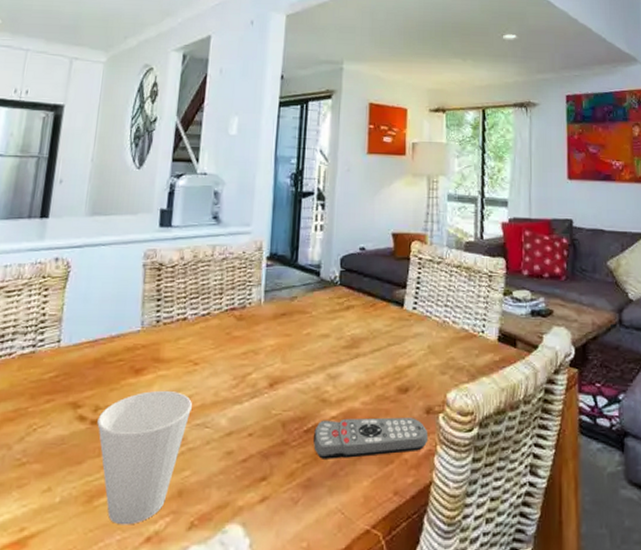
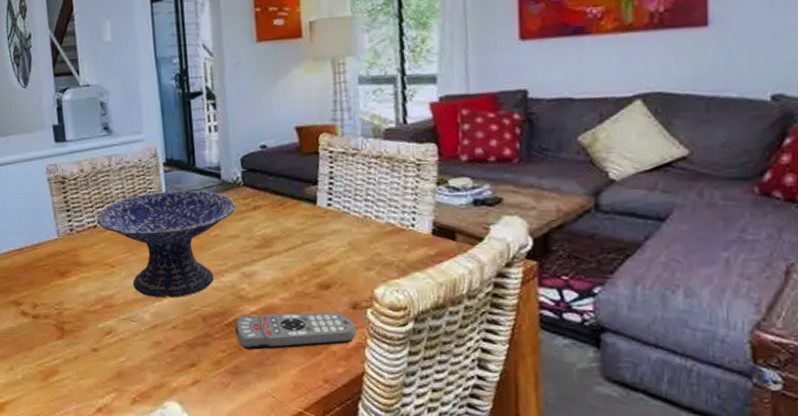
cup: present [97,391,192,525] -> none [37,291,116,398]
decorative bowl: none [187,285,331,401] -> present [96,190,237,298]

